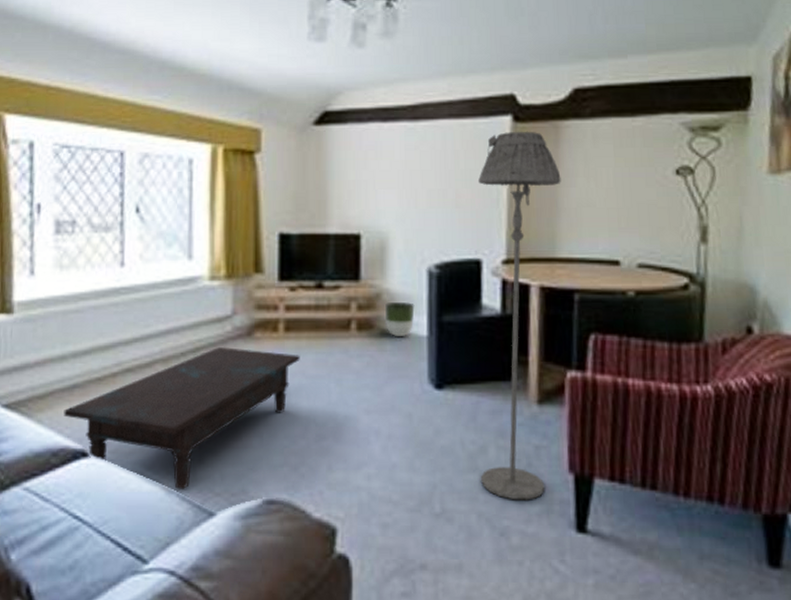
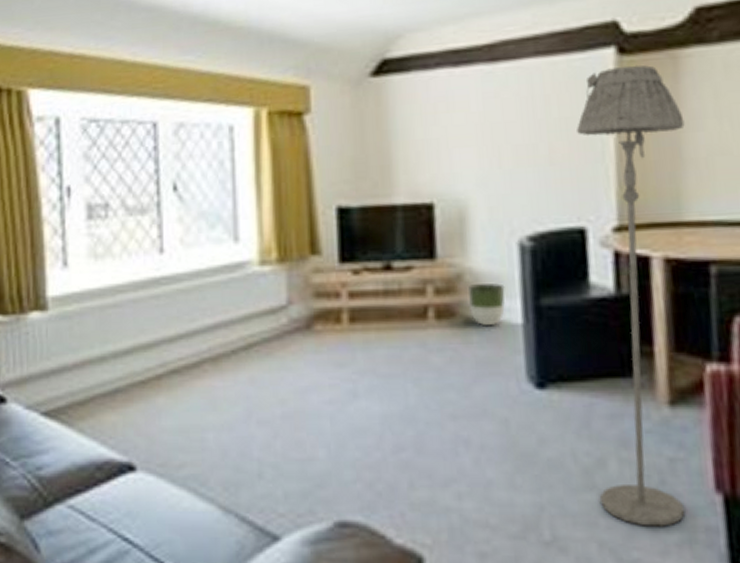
coffee table: present [63,346,300,489] -> none [106,341,369,509]

